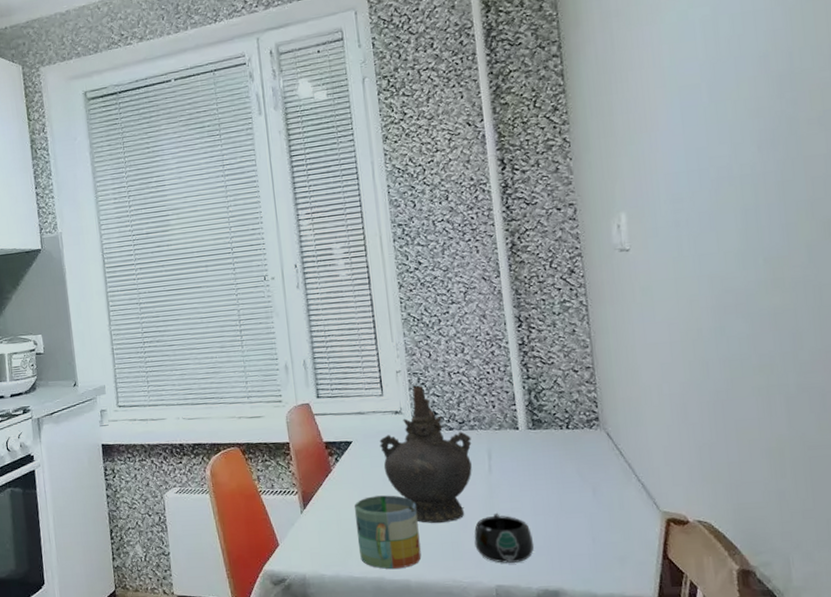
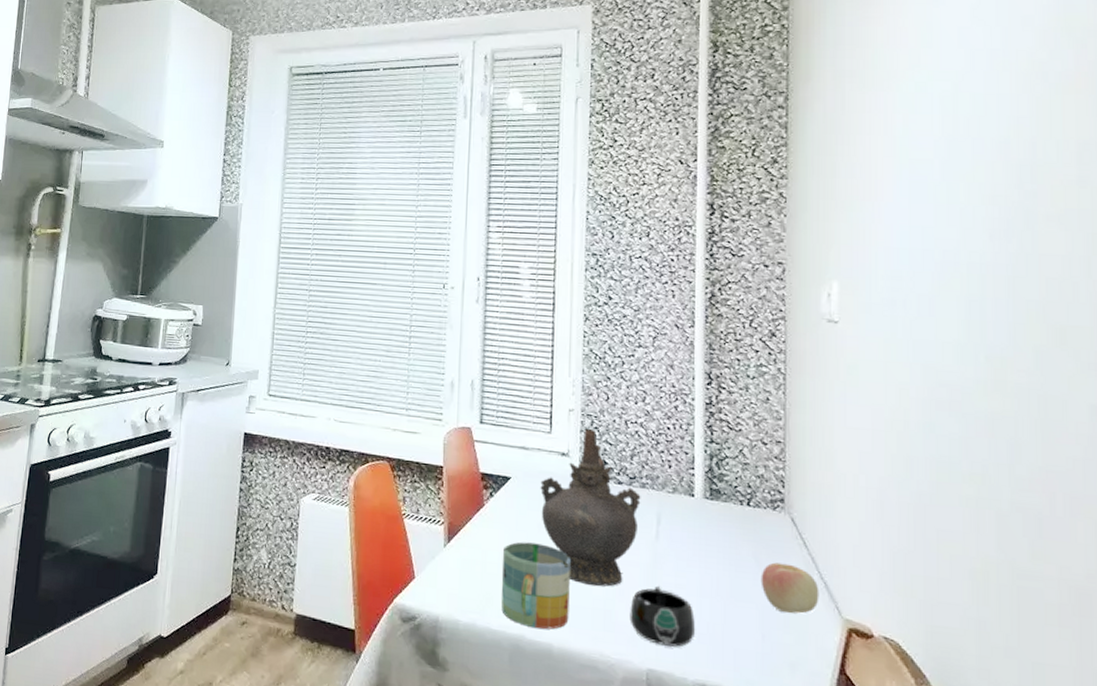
apple: none [585,473,639,515] -> present [760,562,819,614]

